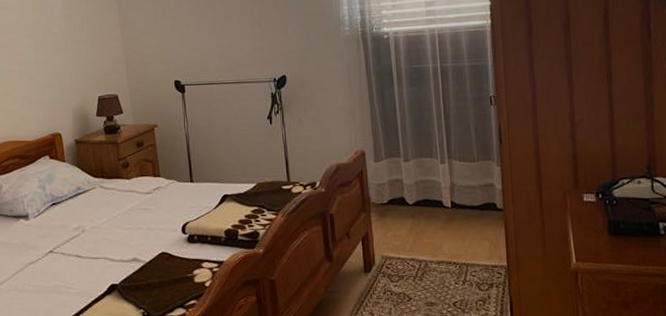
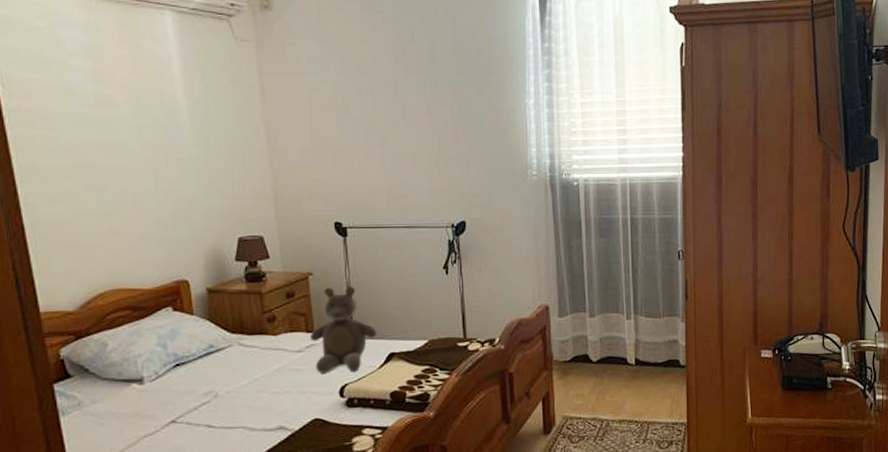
teddy bear: none [157,136,212,213] -> present [310,286,377,374]

